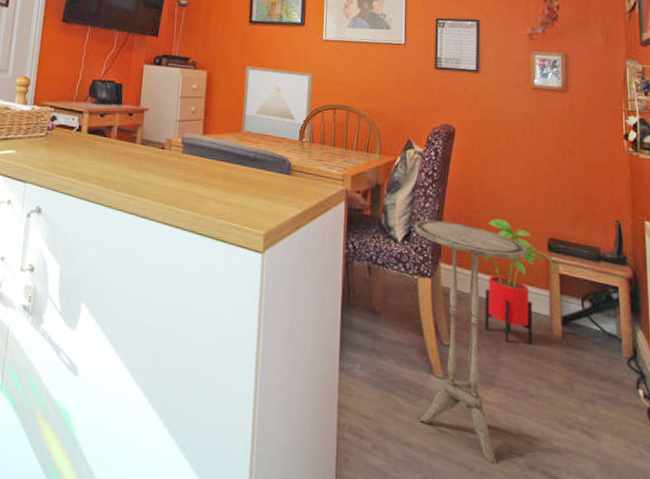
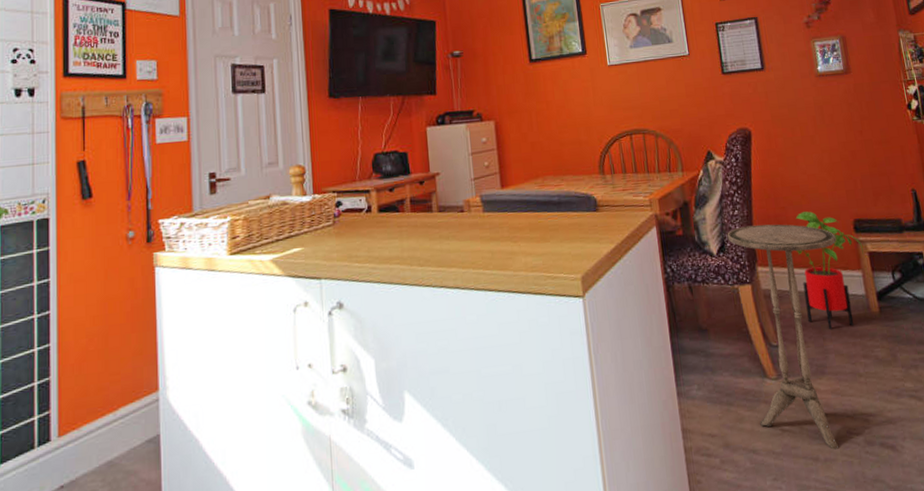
wall art: present [241,66,314,145] -> none [534,102,611,179]

